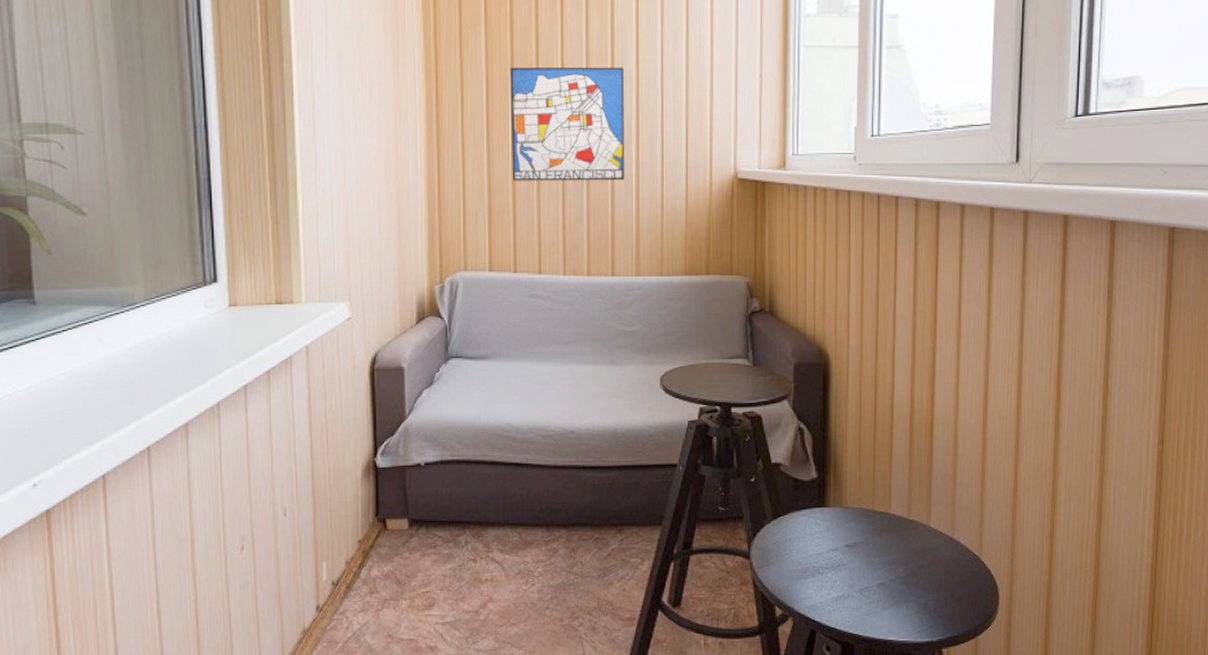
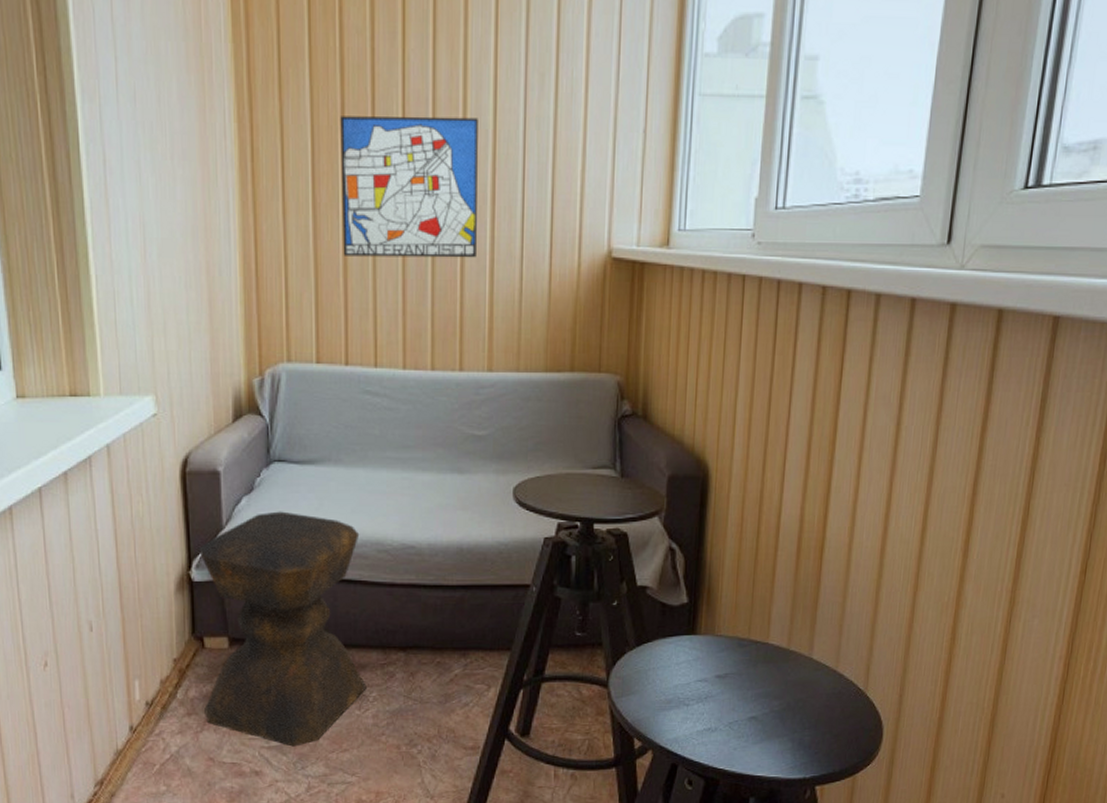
stool: none [384,402,534,622] -> present [199,511,368,747]

